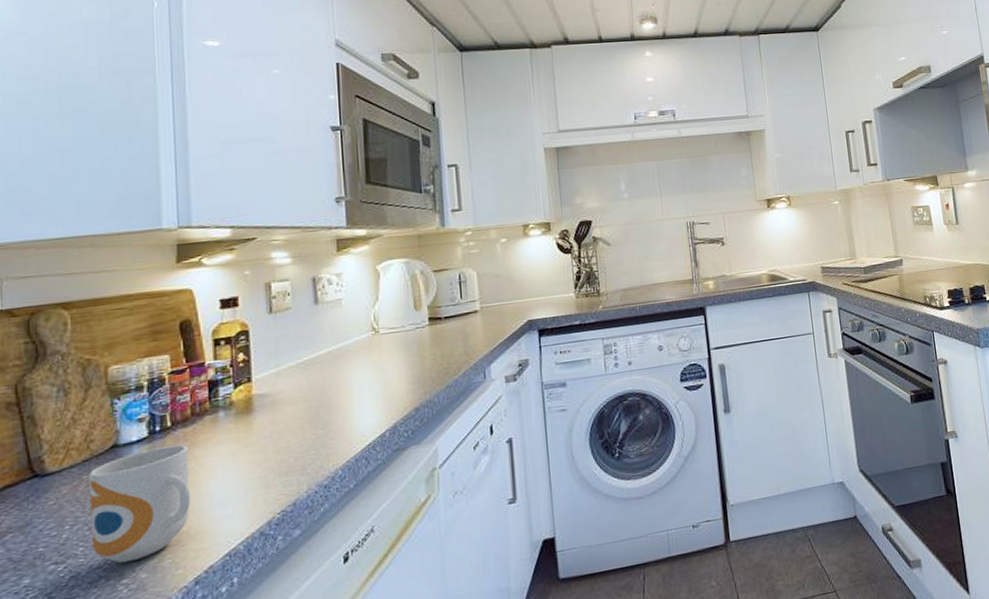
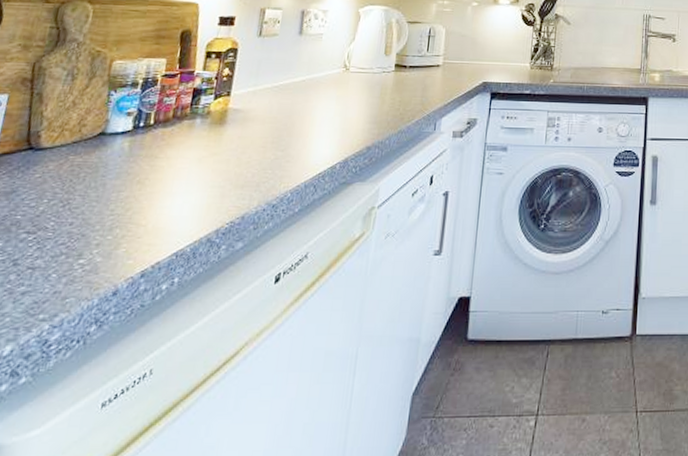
mug: present [89,444,191,563] -> none [61,142,163,244]

